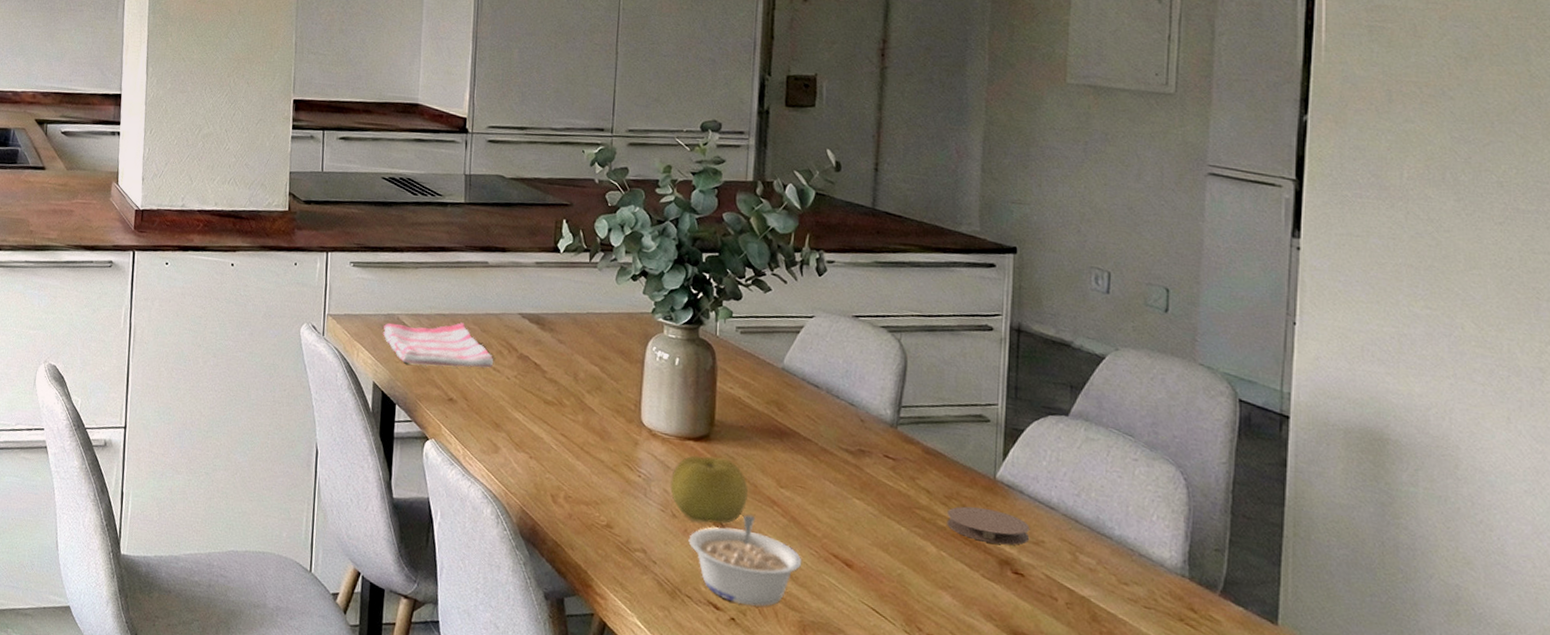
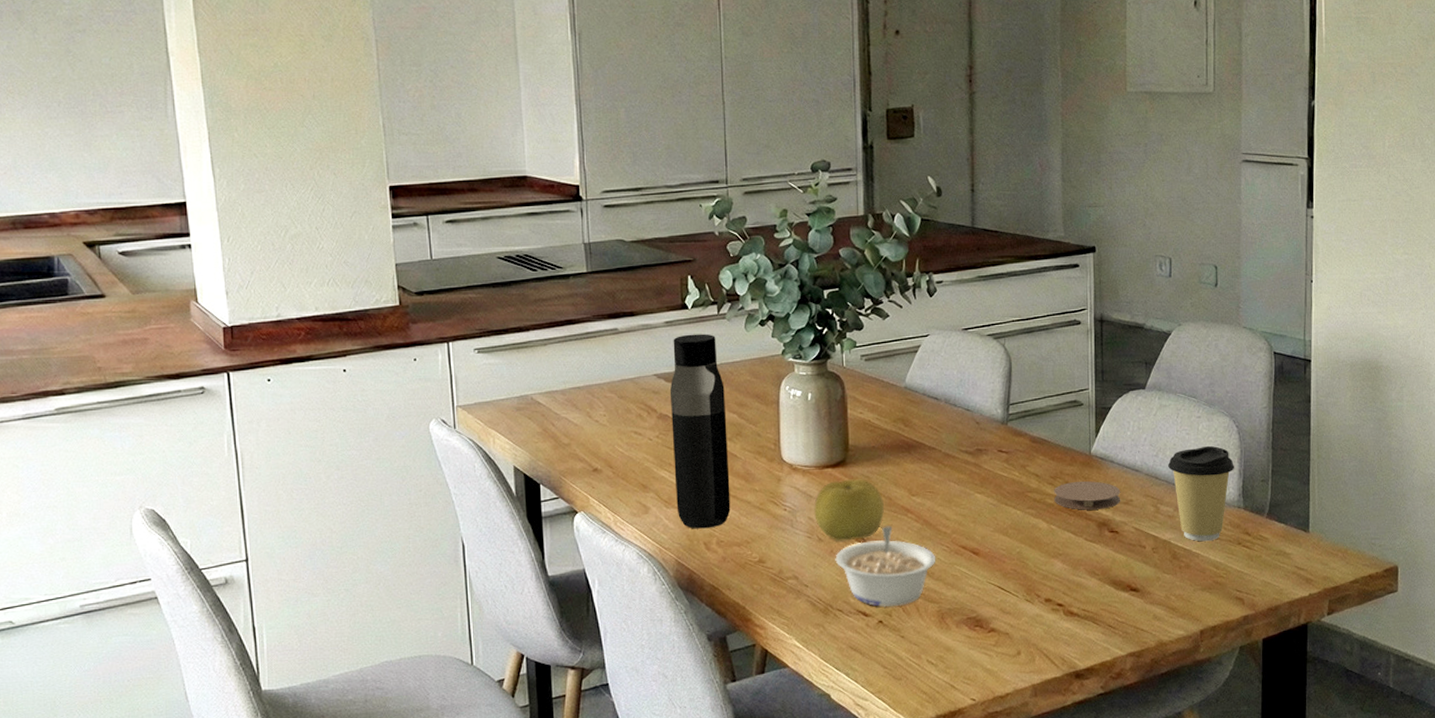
dish towel: present [382,322,493,368] -> none [517,392,634,442]
water bottle: none [527,278,589,481] -> present [669,333,731,529]
coffee cup: none [1092,494,1180,610] -> present [1168,445,1235,542]

